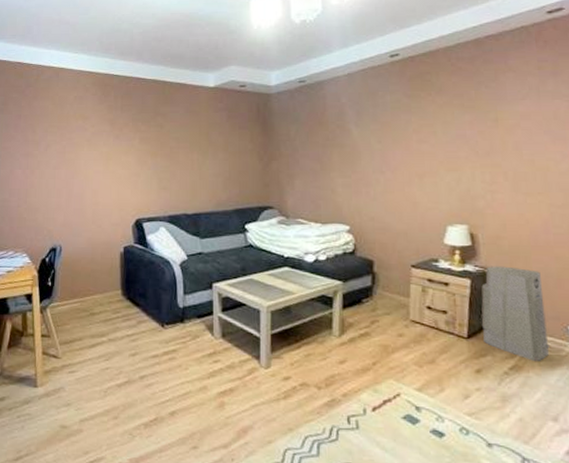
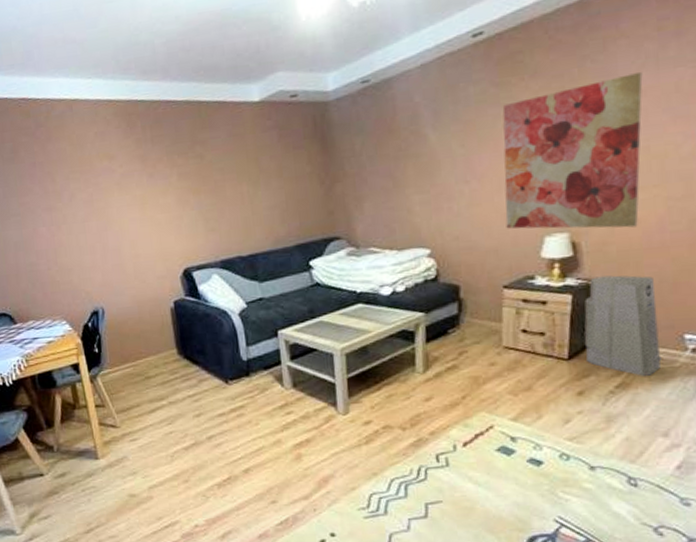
wall art: none [413,100,528,226] -> present [502,72,643,229]

